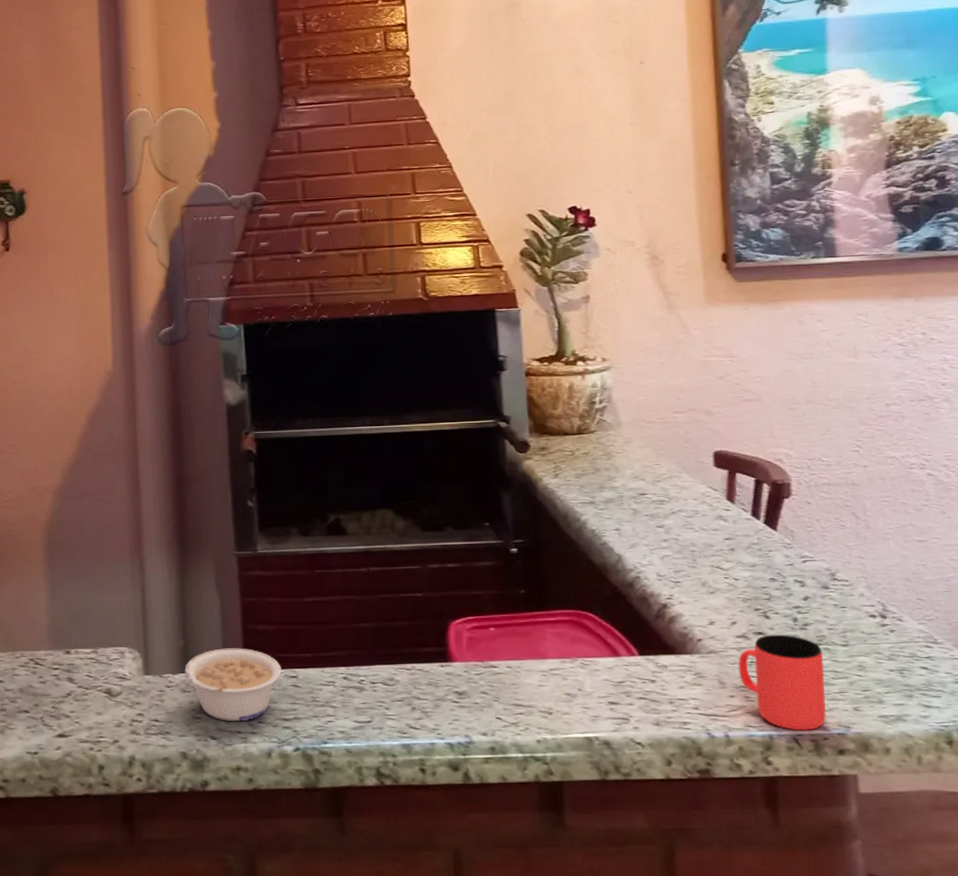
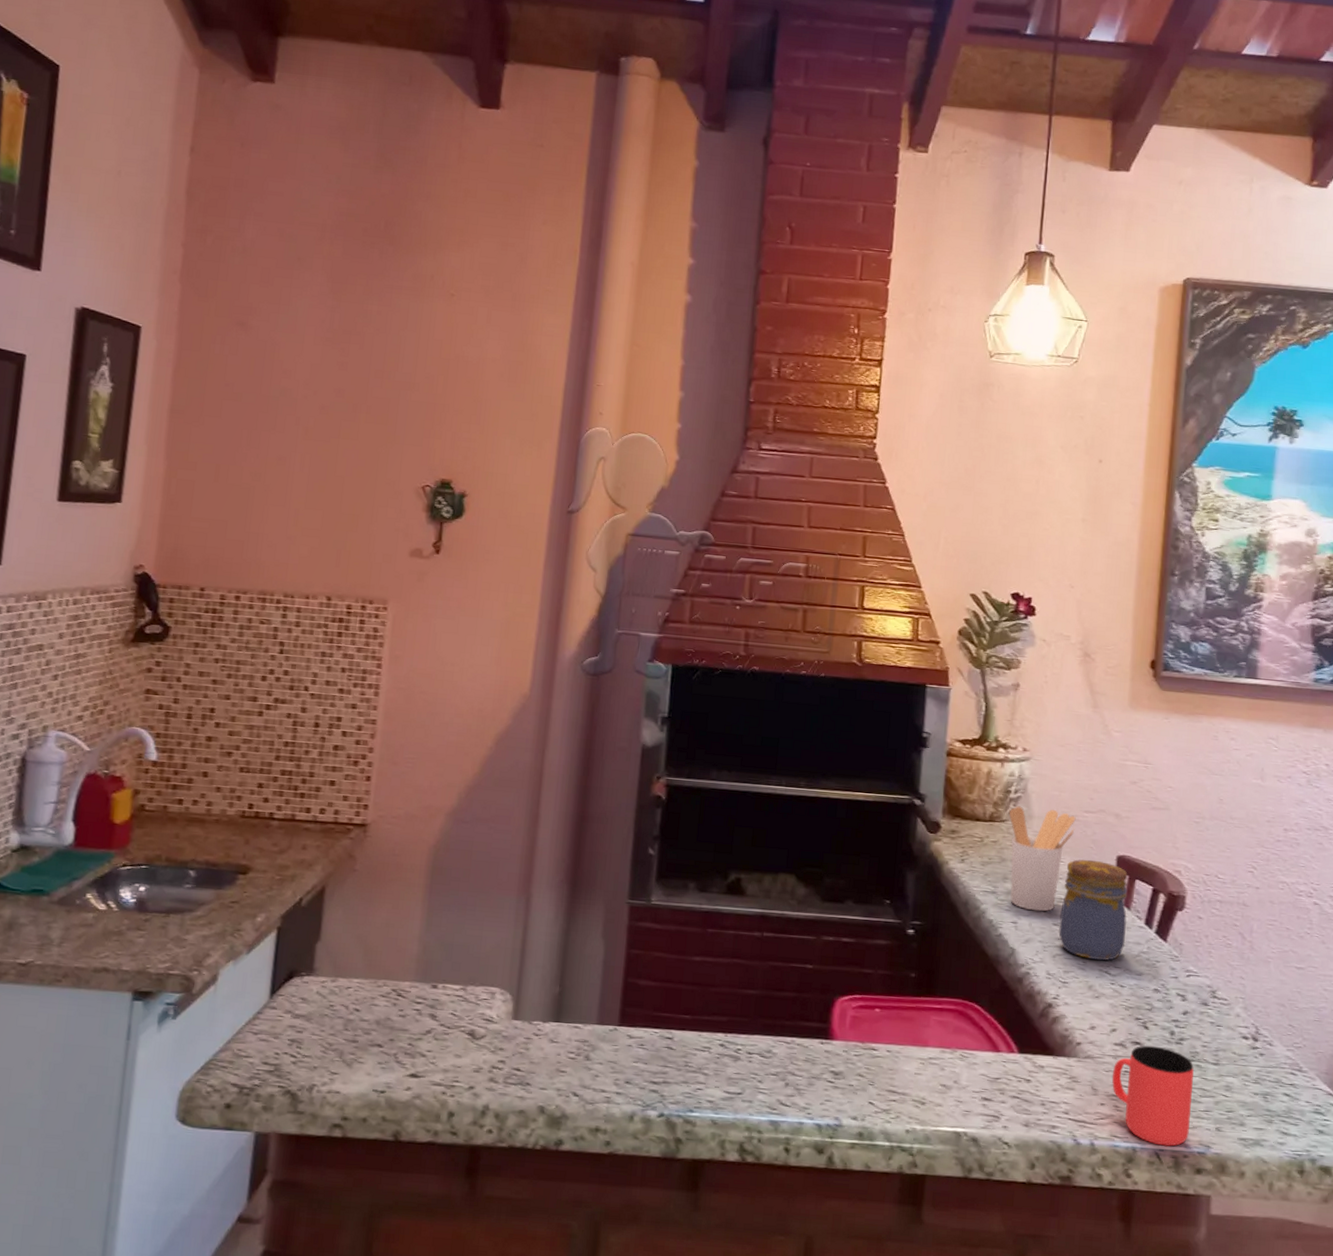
legume: present [184,648,282,722] -> none [555,1000,658,1080]
utensil holder: none [596,415,666,516] -> present [1009,806,1076,912]
jar: none [662,459,734,557] -> present [1058,859,1128,961]

